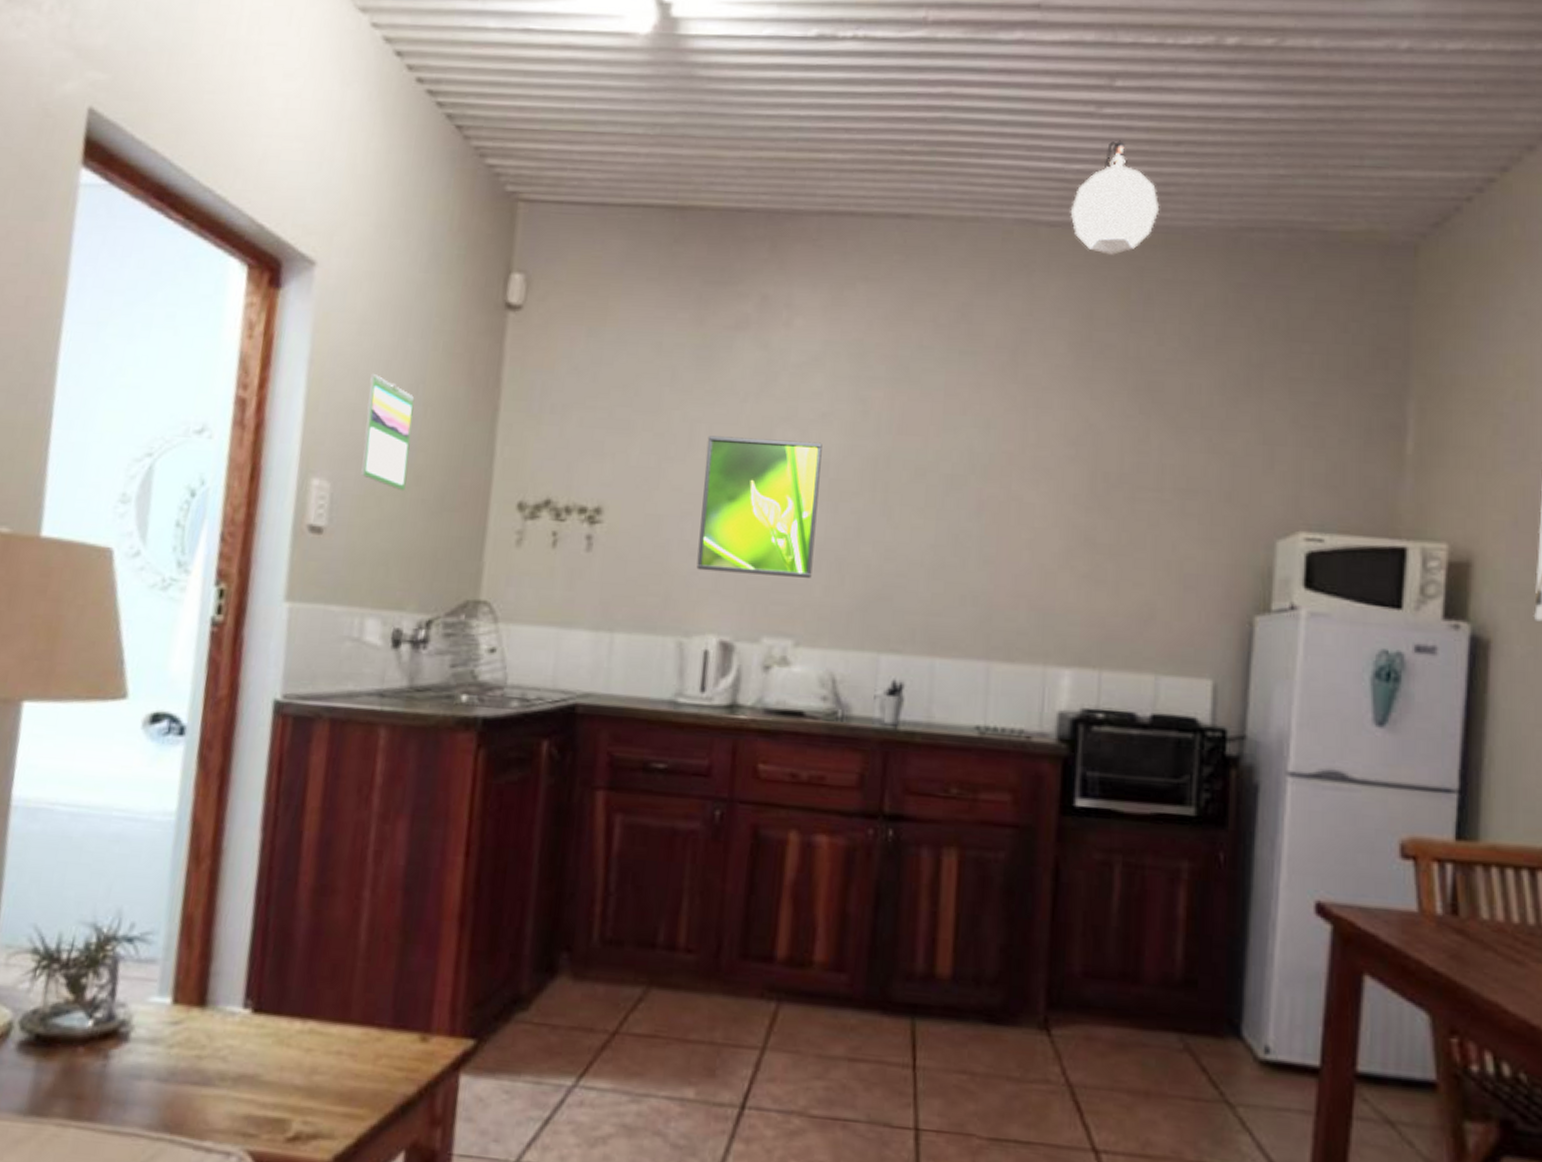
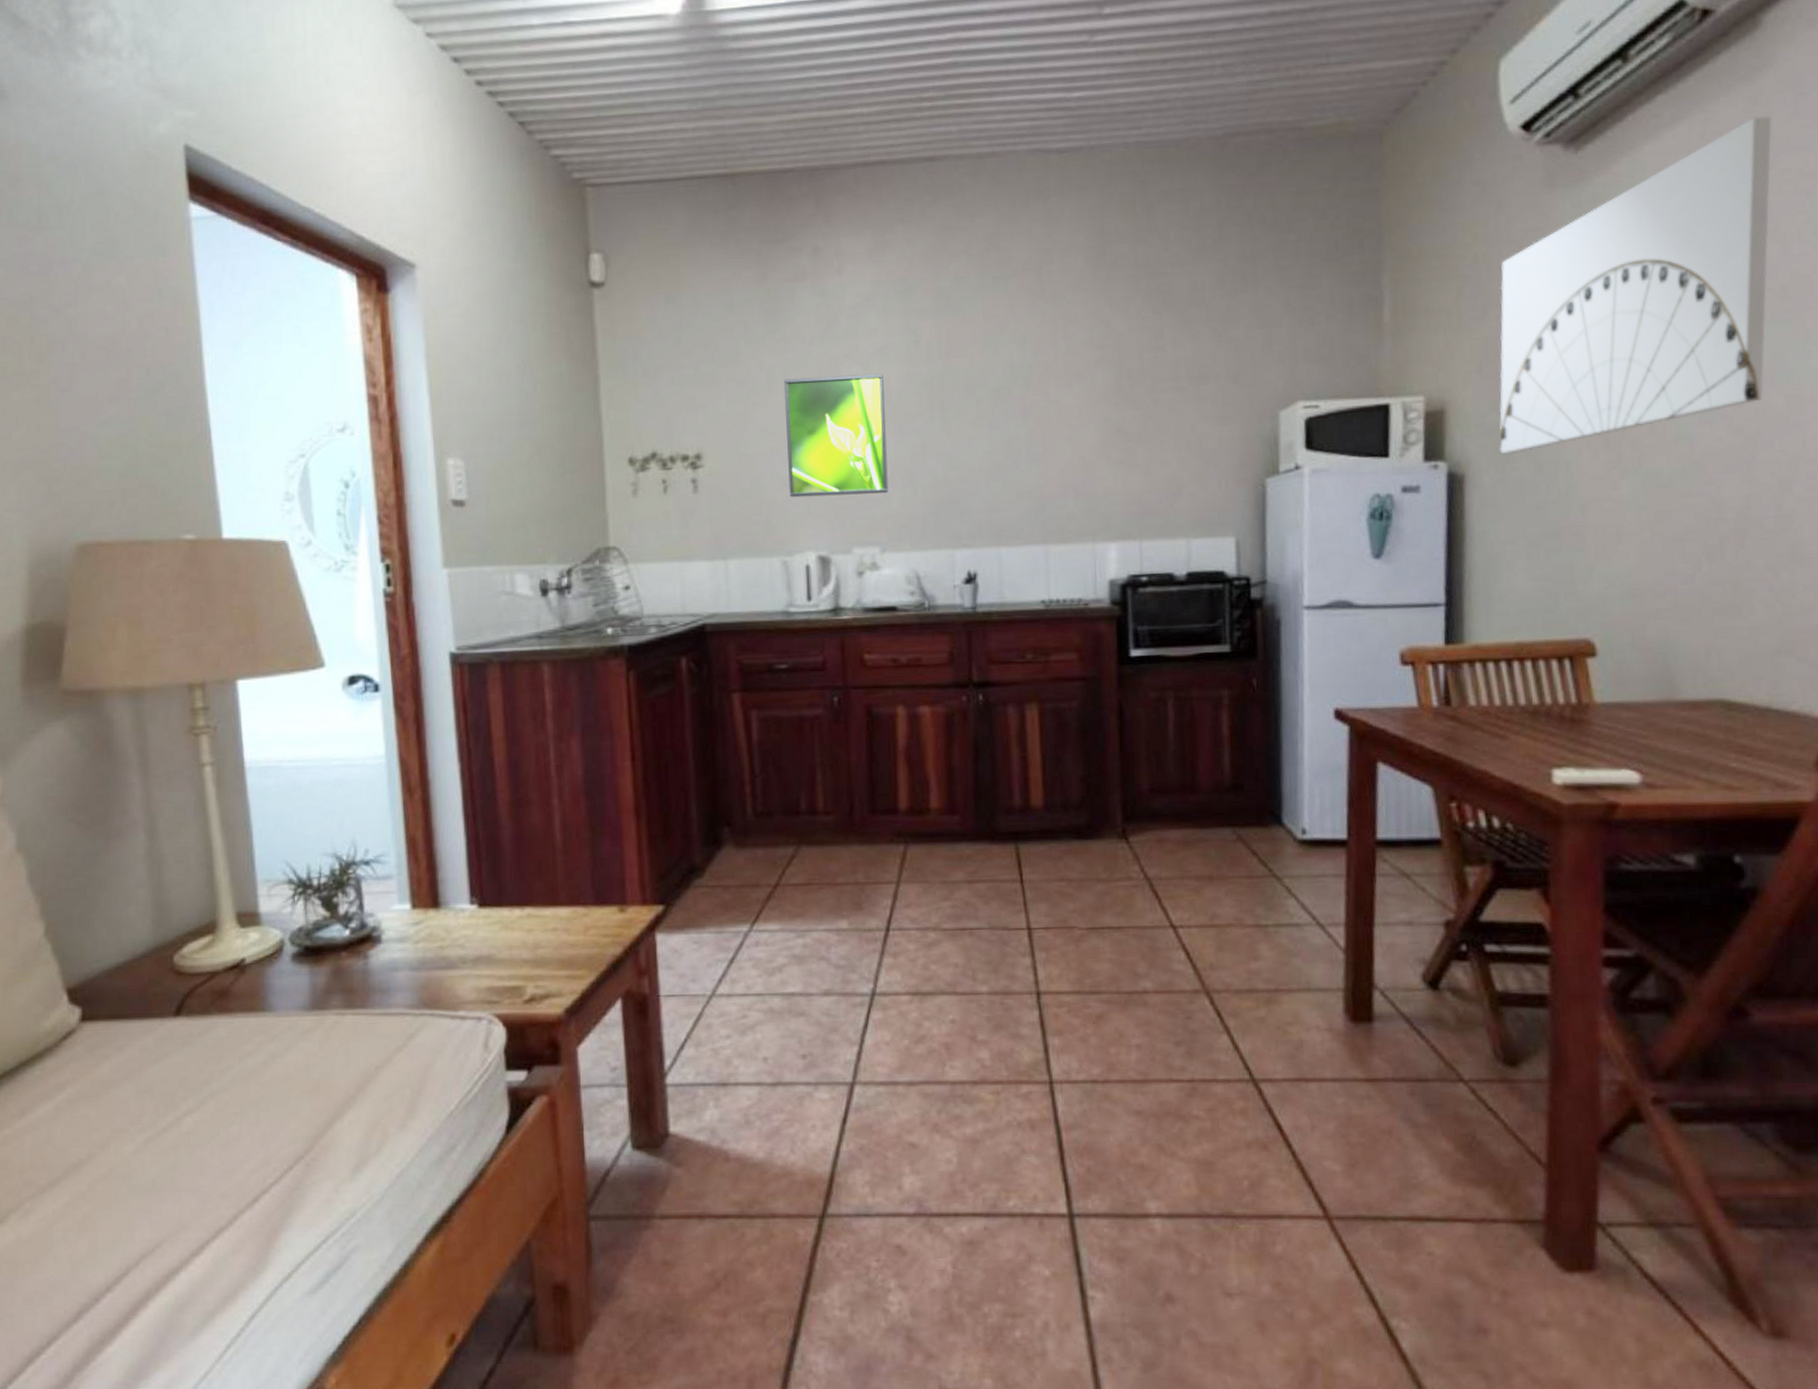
calendar: present [360,374,415,492] -> none [482,360,529,461]
pendant light: present [1070,140,1160,256] -> none [1075,65,1154,175]

